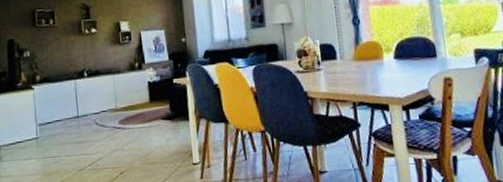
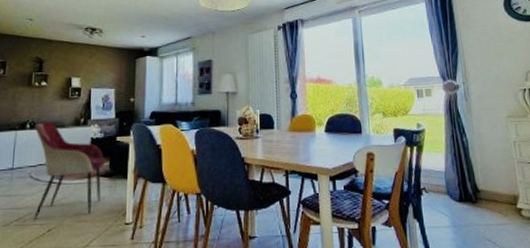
armchair: none [92,69,166,164] -> present [34,122,106,220]

